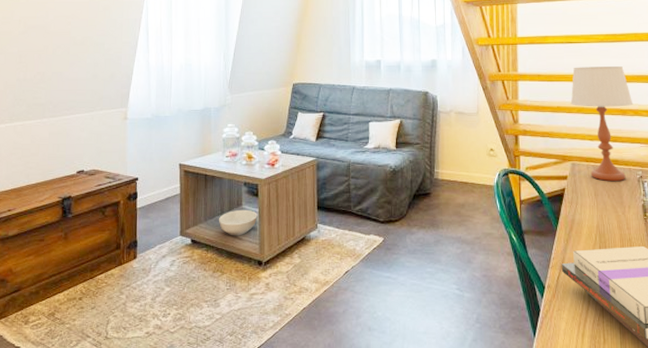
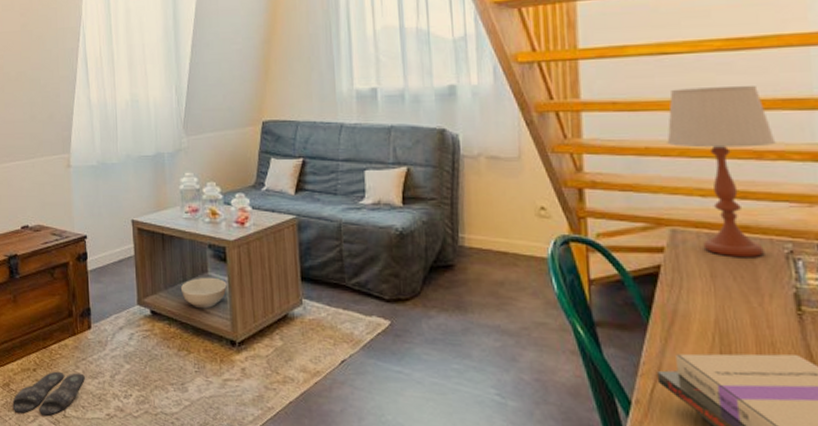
slippers: none [56,298,128,339] -> present [12,371,85,416]

